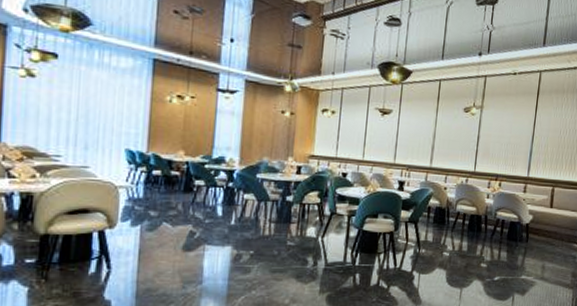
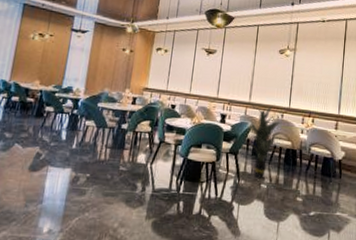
indoor plant: none [428,168,468,246] -> present [247,104,284,178]

